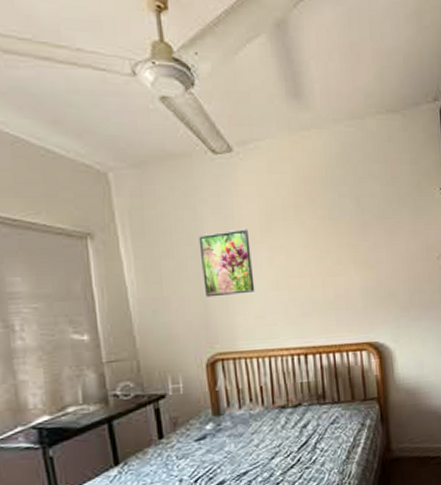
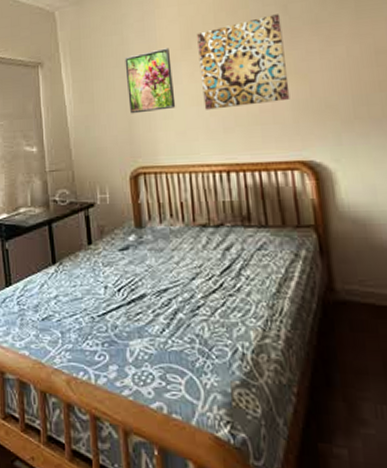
wall art: none [277,206,361,295] -> present [197,14,290,110]

